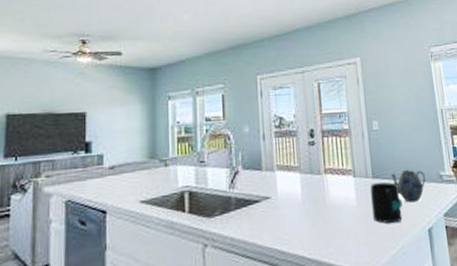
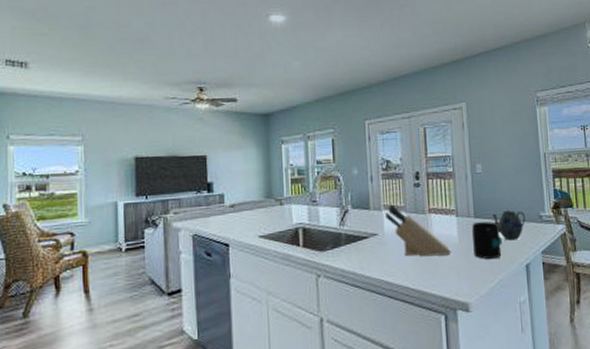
knife block: none [279,164,349,222] -> present [385,204,451,257]

